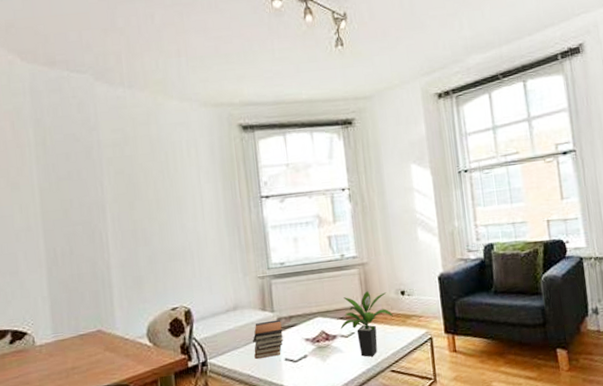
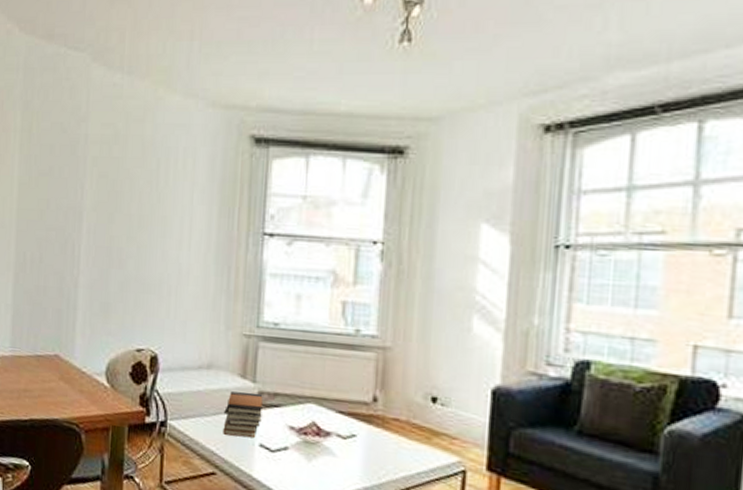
potted plant: present [340,291,393,357] -> none [338,385,414,473]

